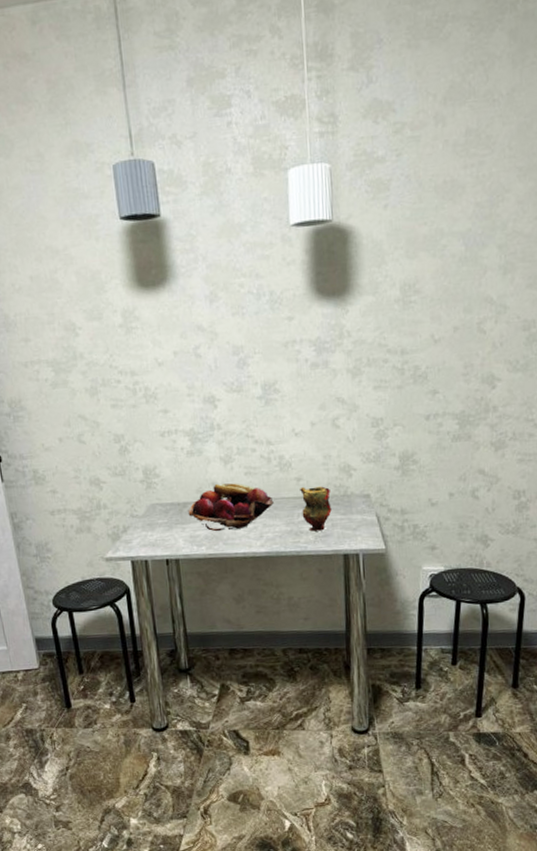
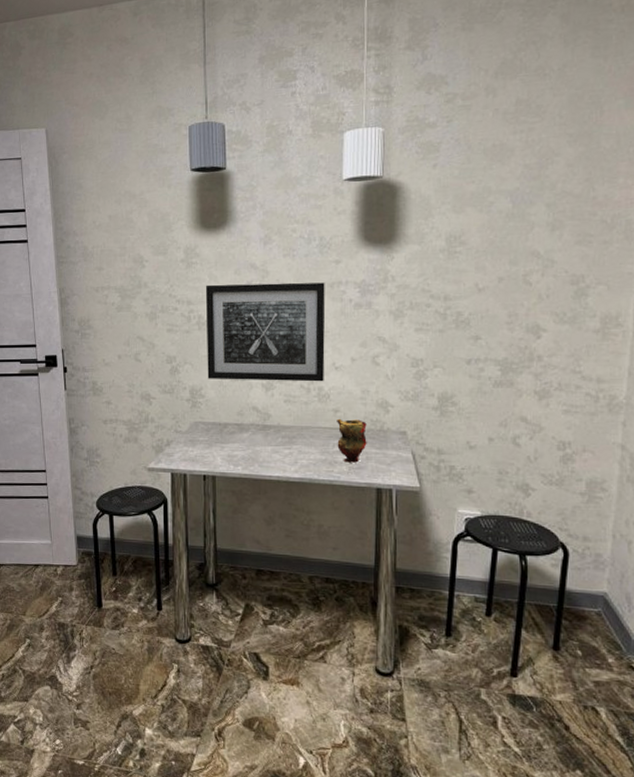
wall art: none [149,342,284,457] -> present [205,282,326,382]
fruit basket: present [188,483,274,531] -> none [228,408,310,453]

